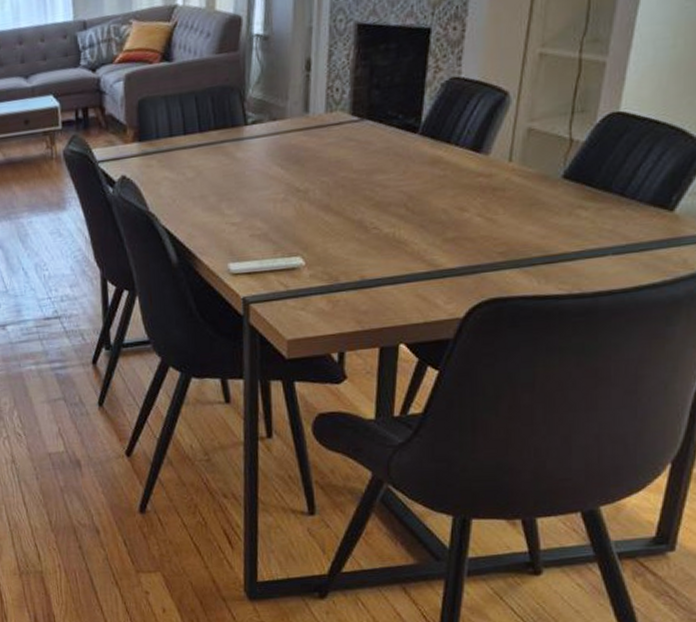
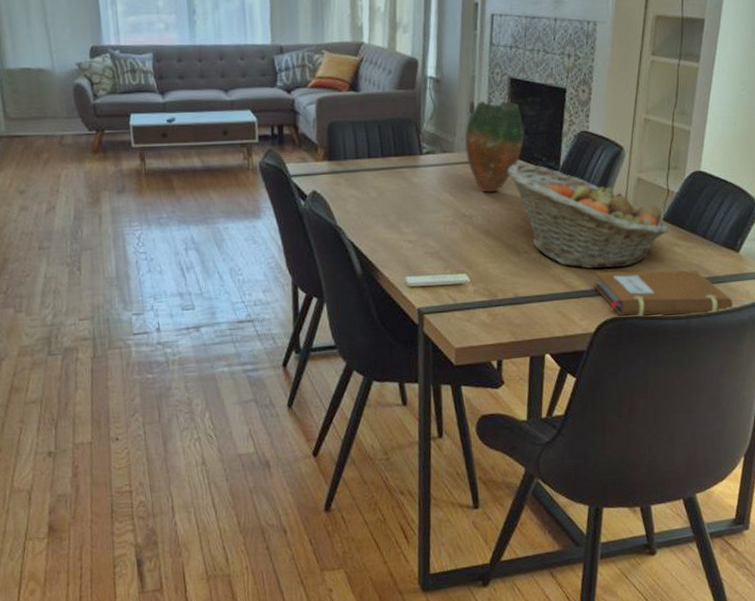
vase: none [299,52,375,162] -> present [464,101,525,193]
fruit basket: none [352,123,570,243] -> present [507,164,668,269]
notebook: none [465,237,663,297] -> present [594,270,733,317]

